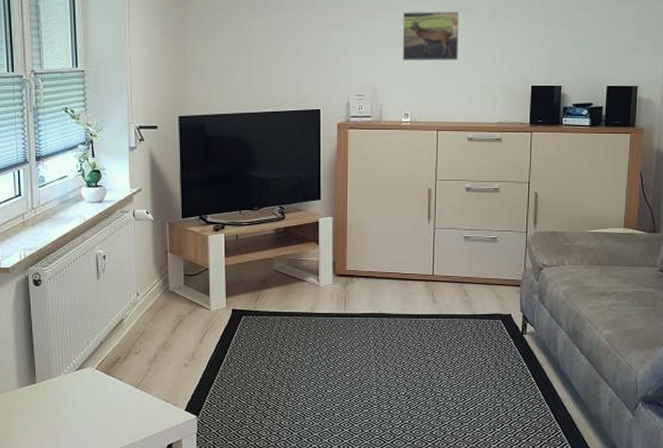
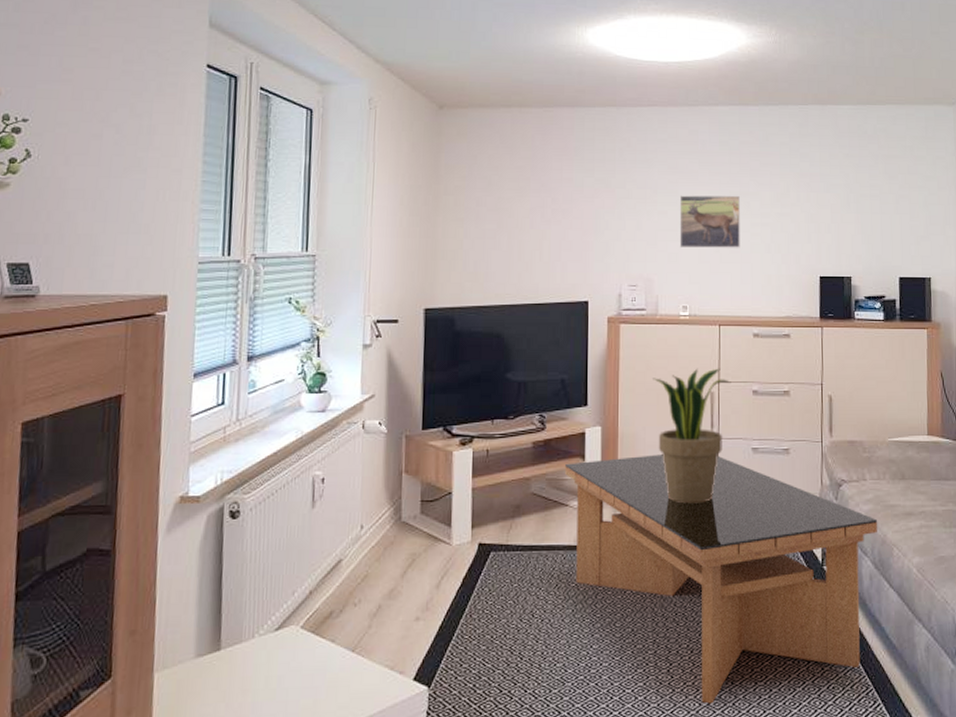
coffee table: none [302,241,573,438] -> present [565,454,877,704]
potted plant: none [377,168,447,282] -> present [653,368,731,504]

